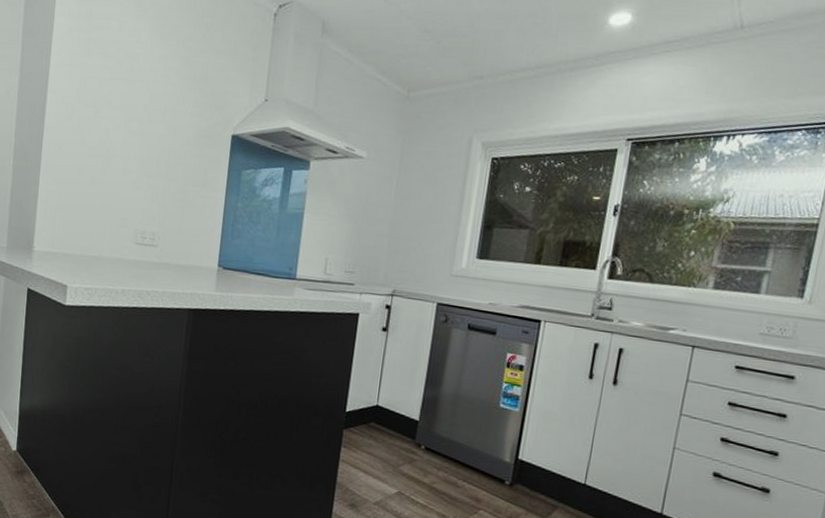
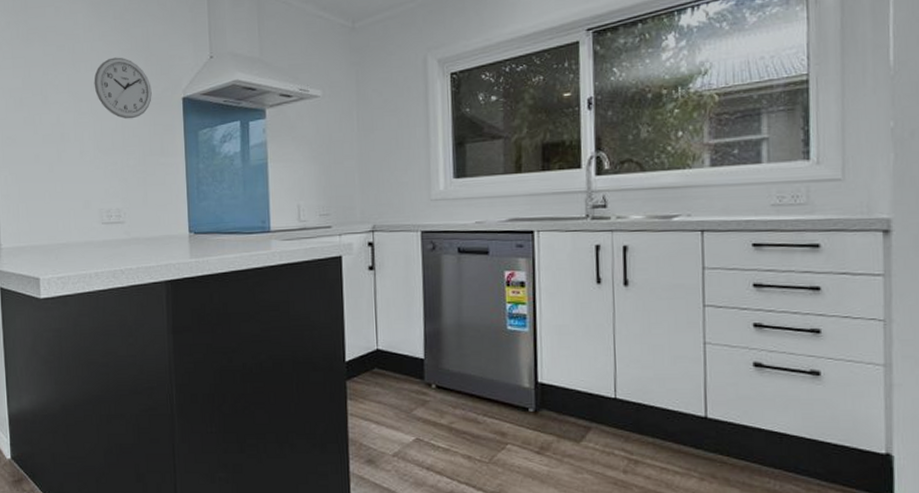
wall clock: none [147,83,204,147] -> present [94,57,152,119]

